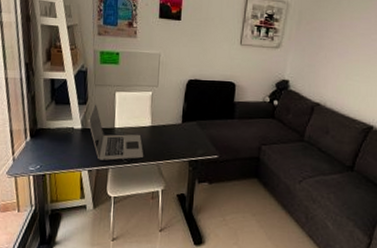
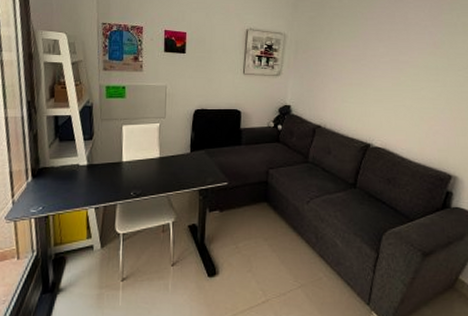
laptop: present [88,103,144,161] -> none [94,138,153,196]

